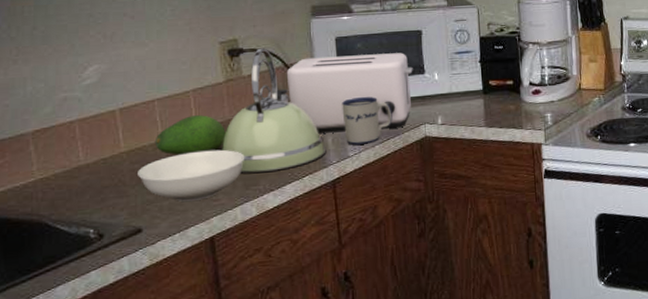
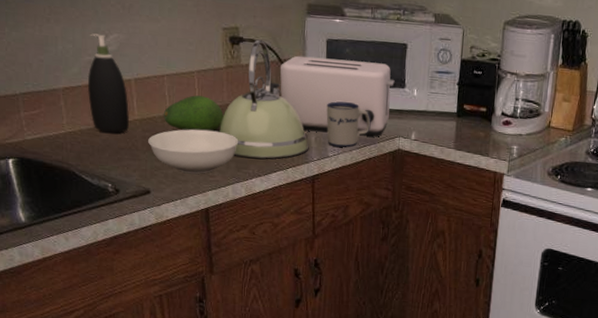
soap dispenser: none [62,67,114,172] -> present [87,33,129,133]

